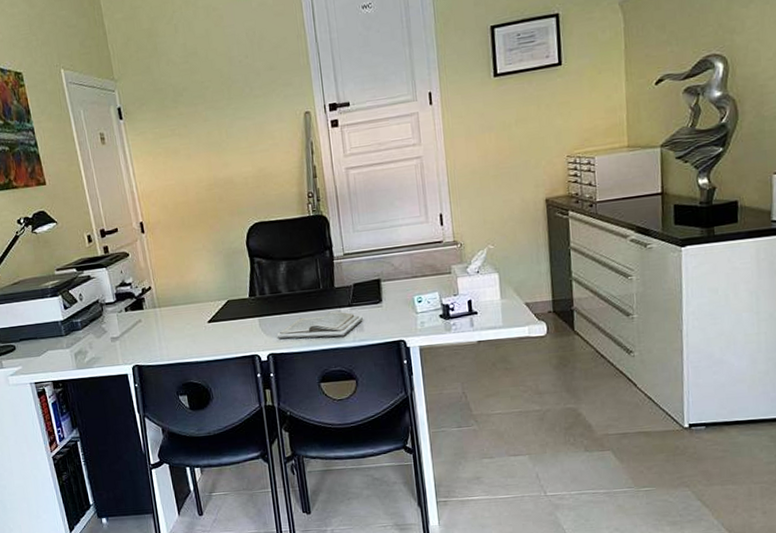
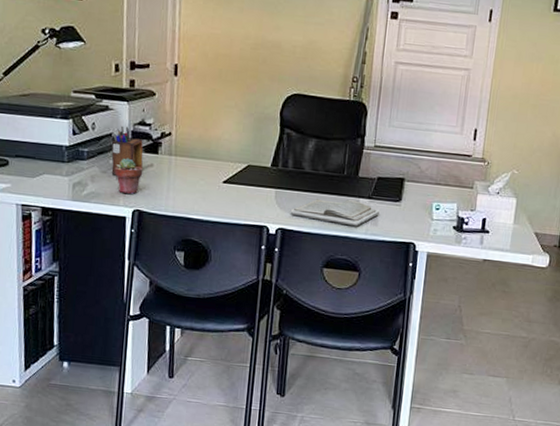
desk organizer: none [99,290,132,338] -> present [111,125,143,176]
potted succulent: none [107,319,134,353] -> present [114,158,143,195]

